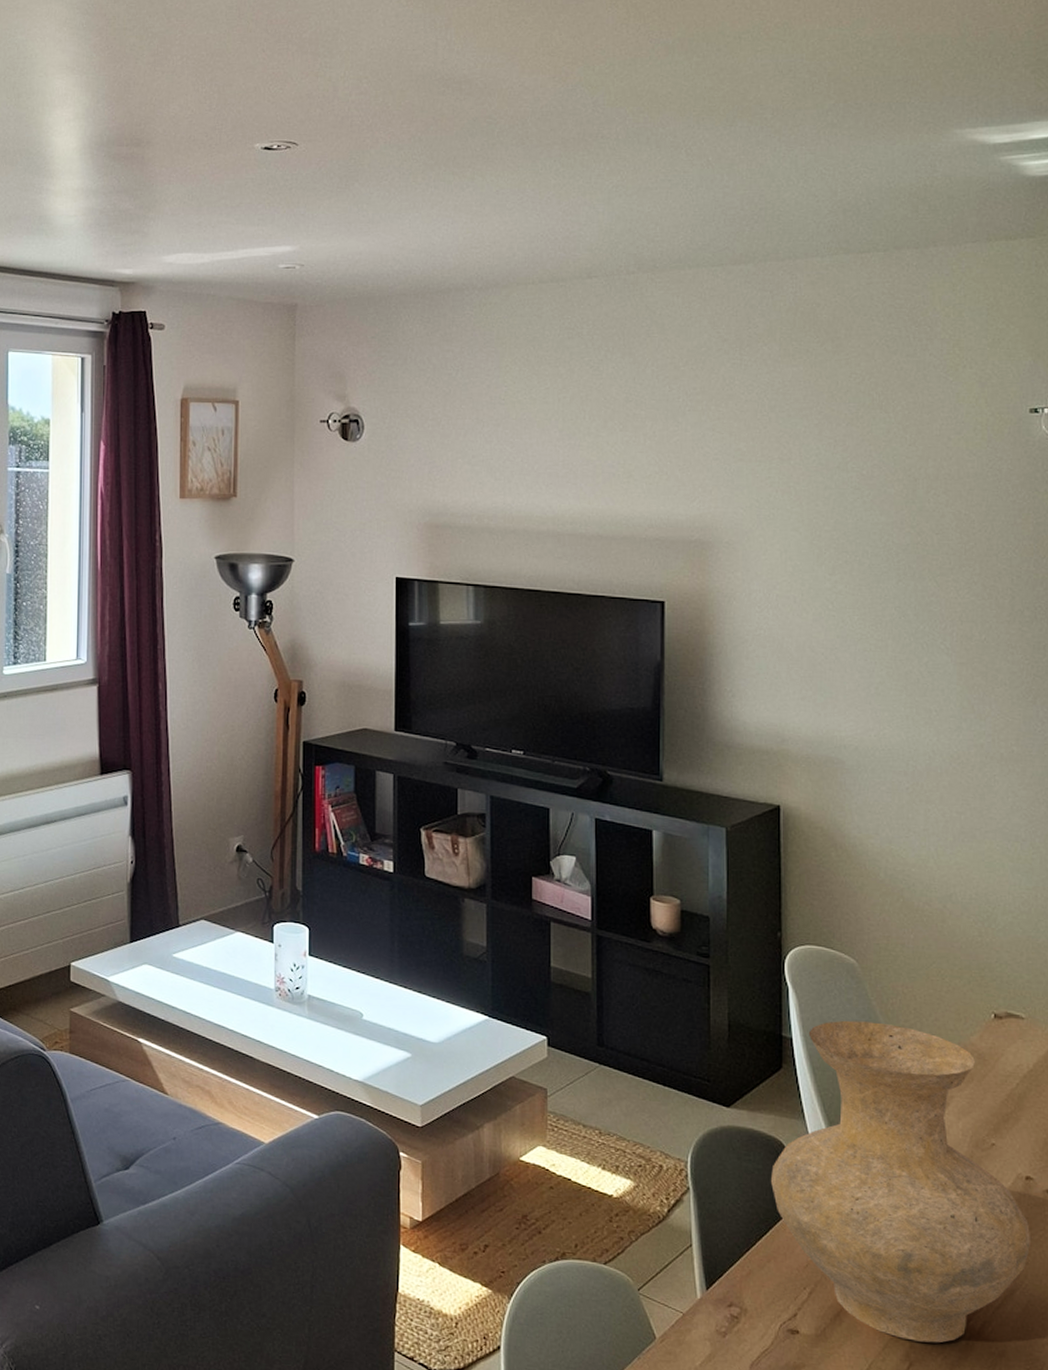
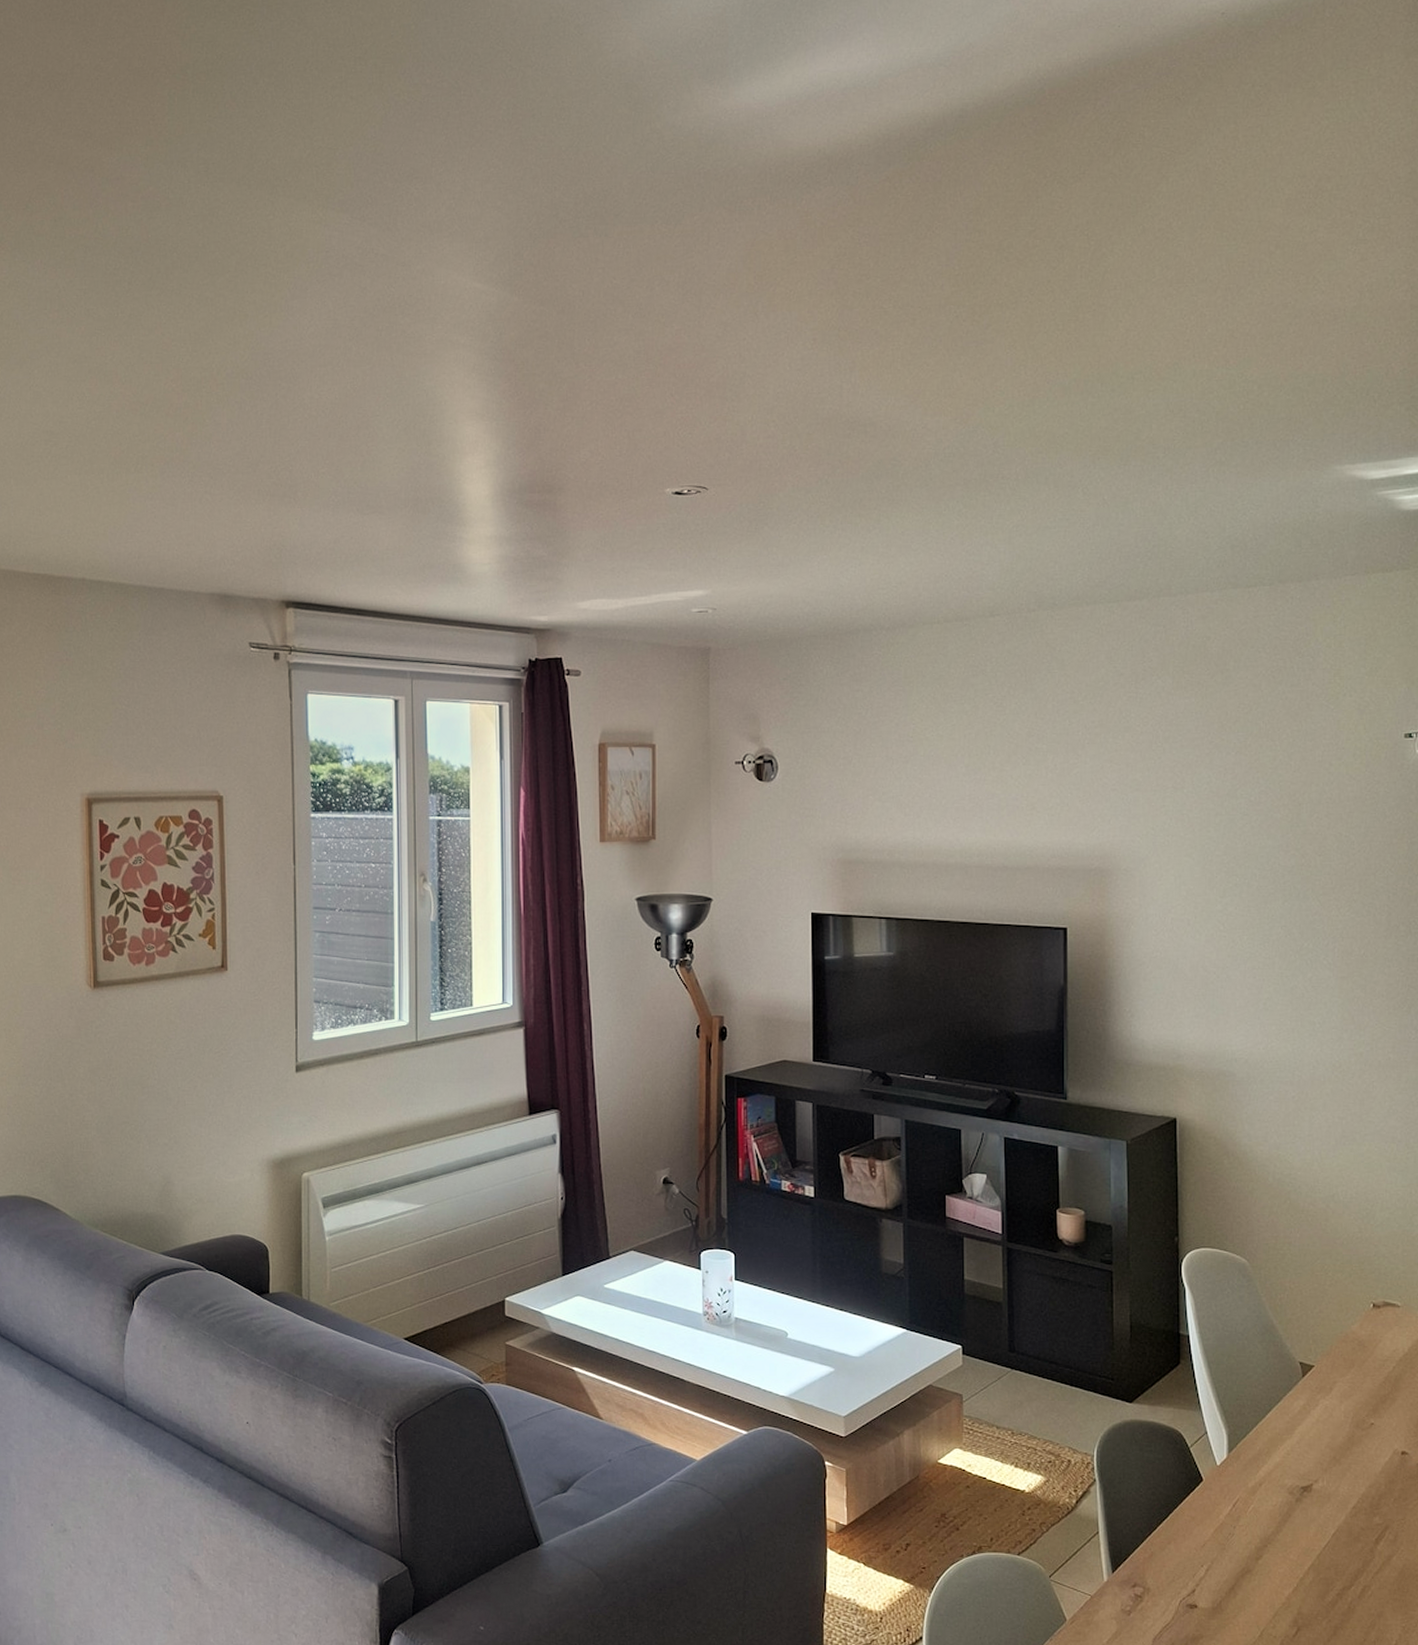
vase: present [770,1020,1032,1344] -> none [1170,1316,1407,1609]

